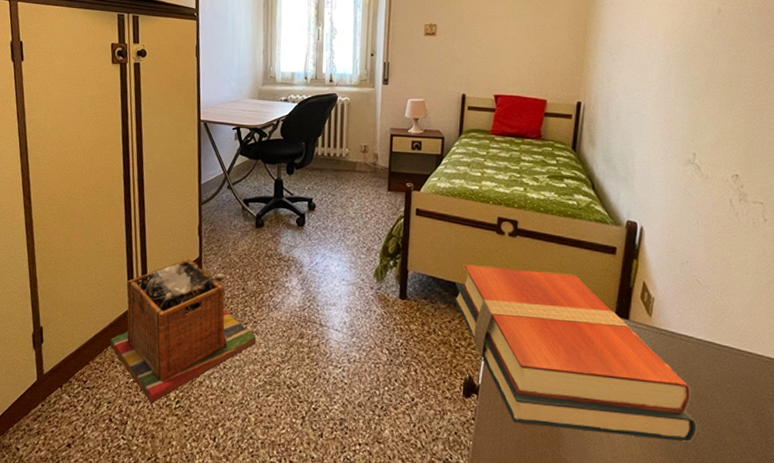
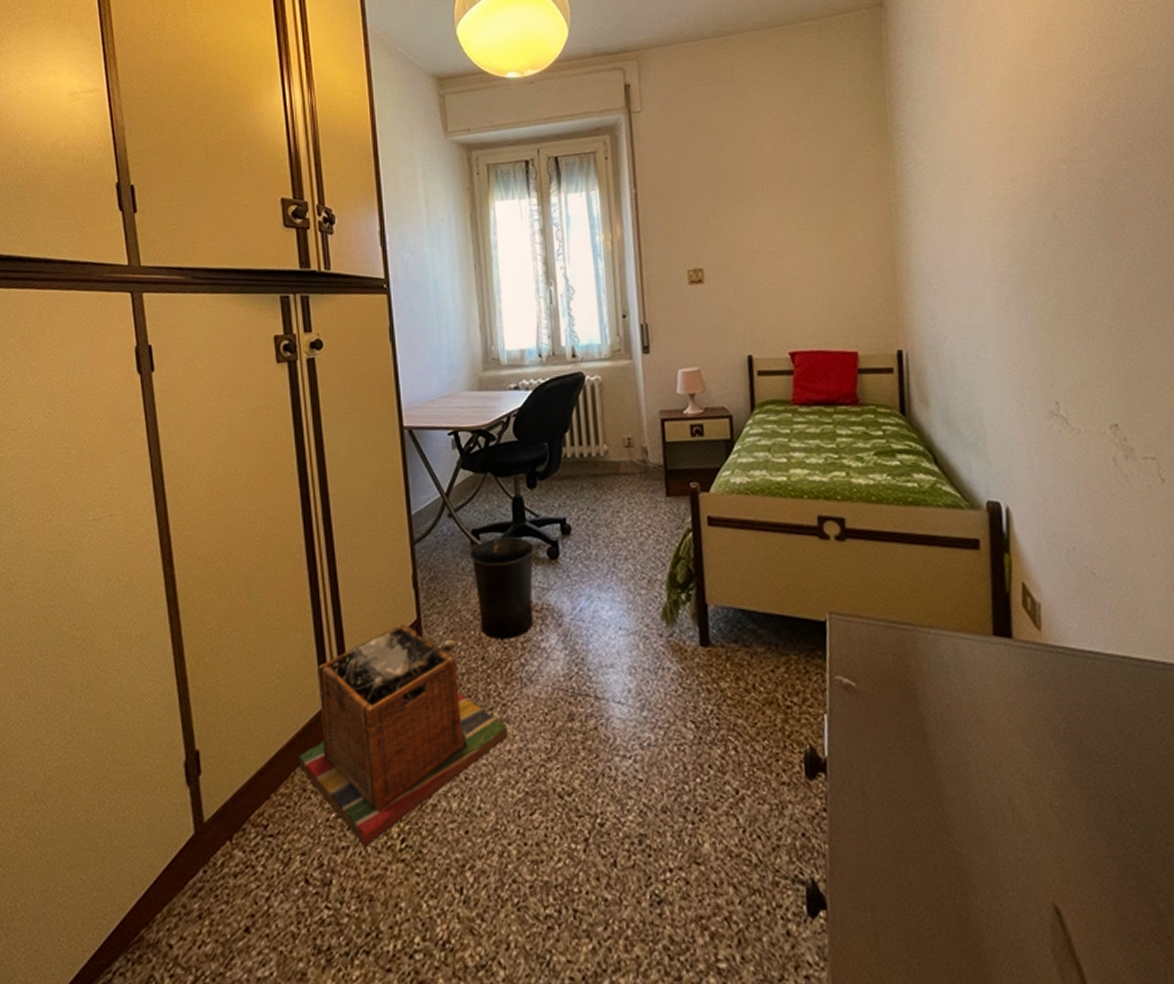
waste bin: none [240,206,287,278] -> present [469,536,534,640]
books: present [454,264,696,442] -> none [774,584,1129,808]

